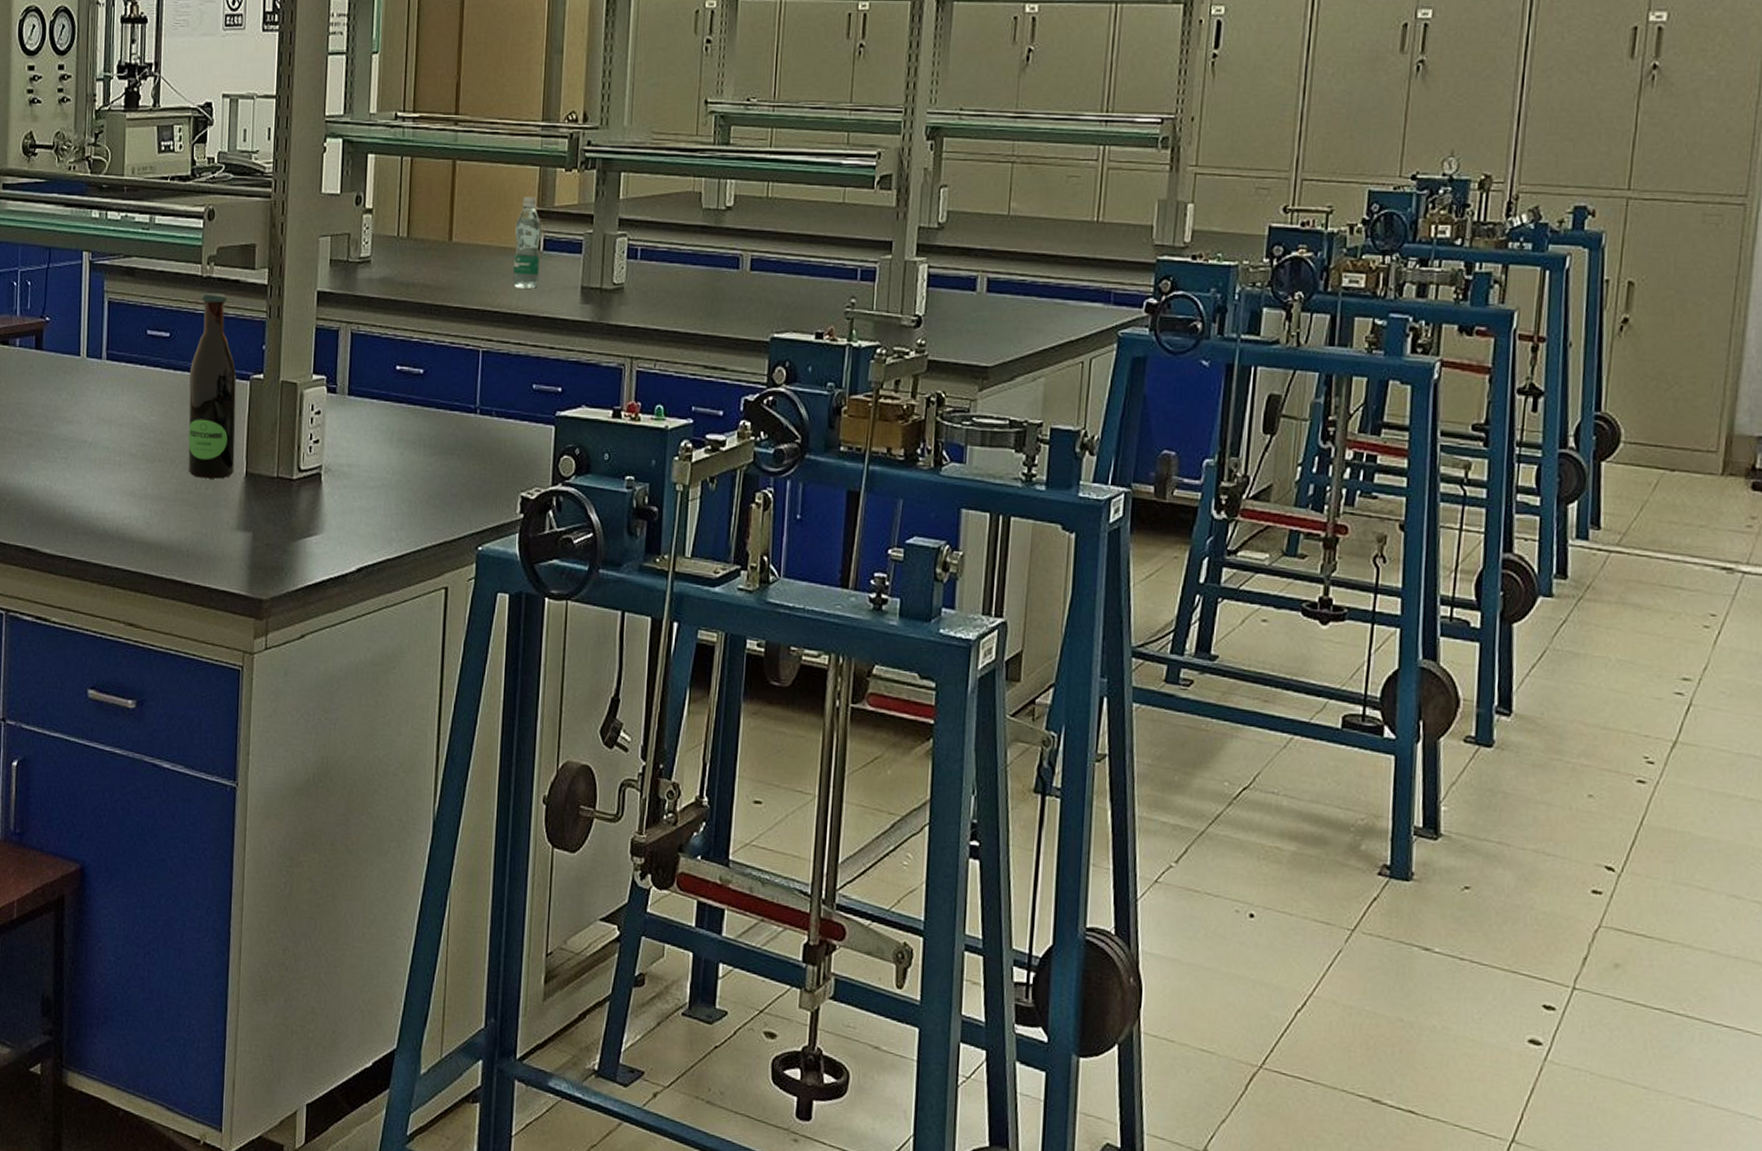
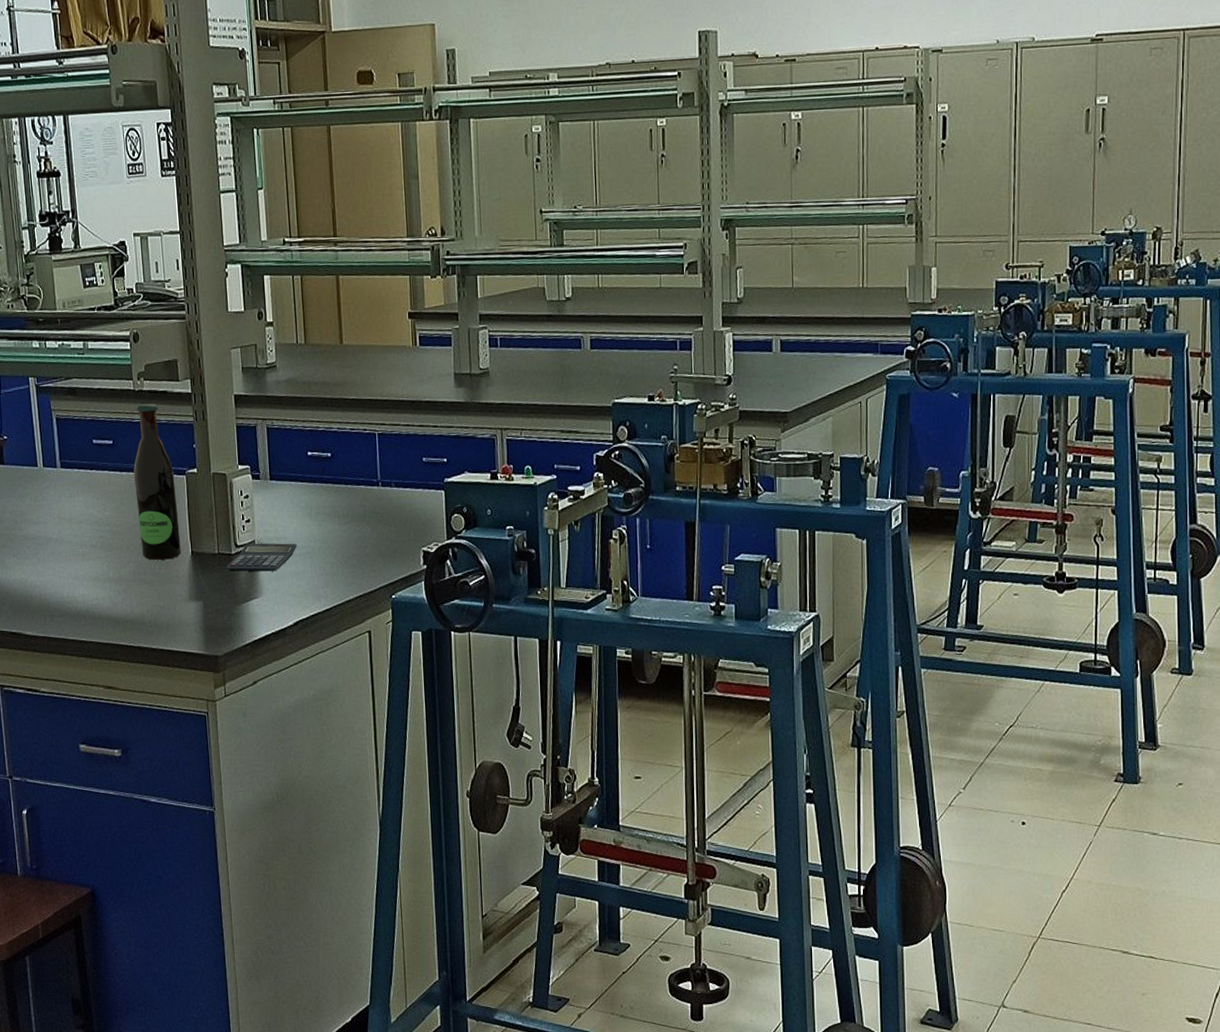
calculator: none [284,468,371,505] -> present [226,543,297,572]
bottle: present [512,197,541,289] -> none [394,301,418,379]

